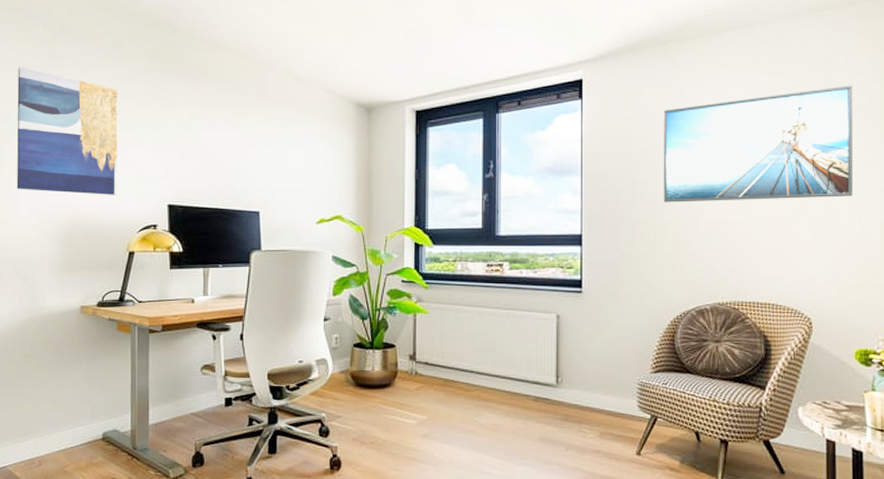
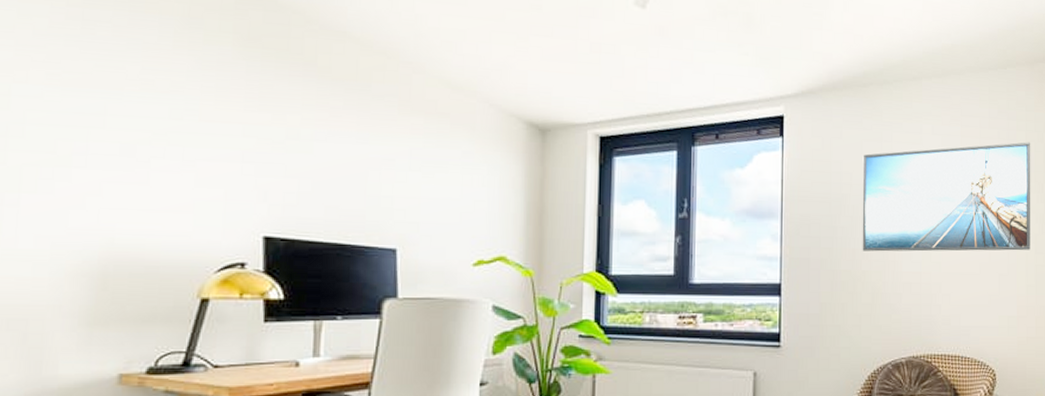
wall art: present [17,67,118,195] -> none [14,33,191,221]

